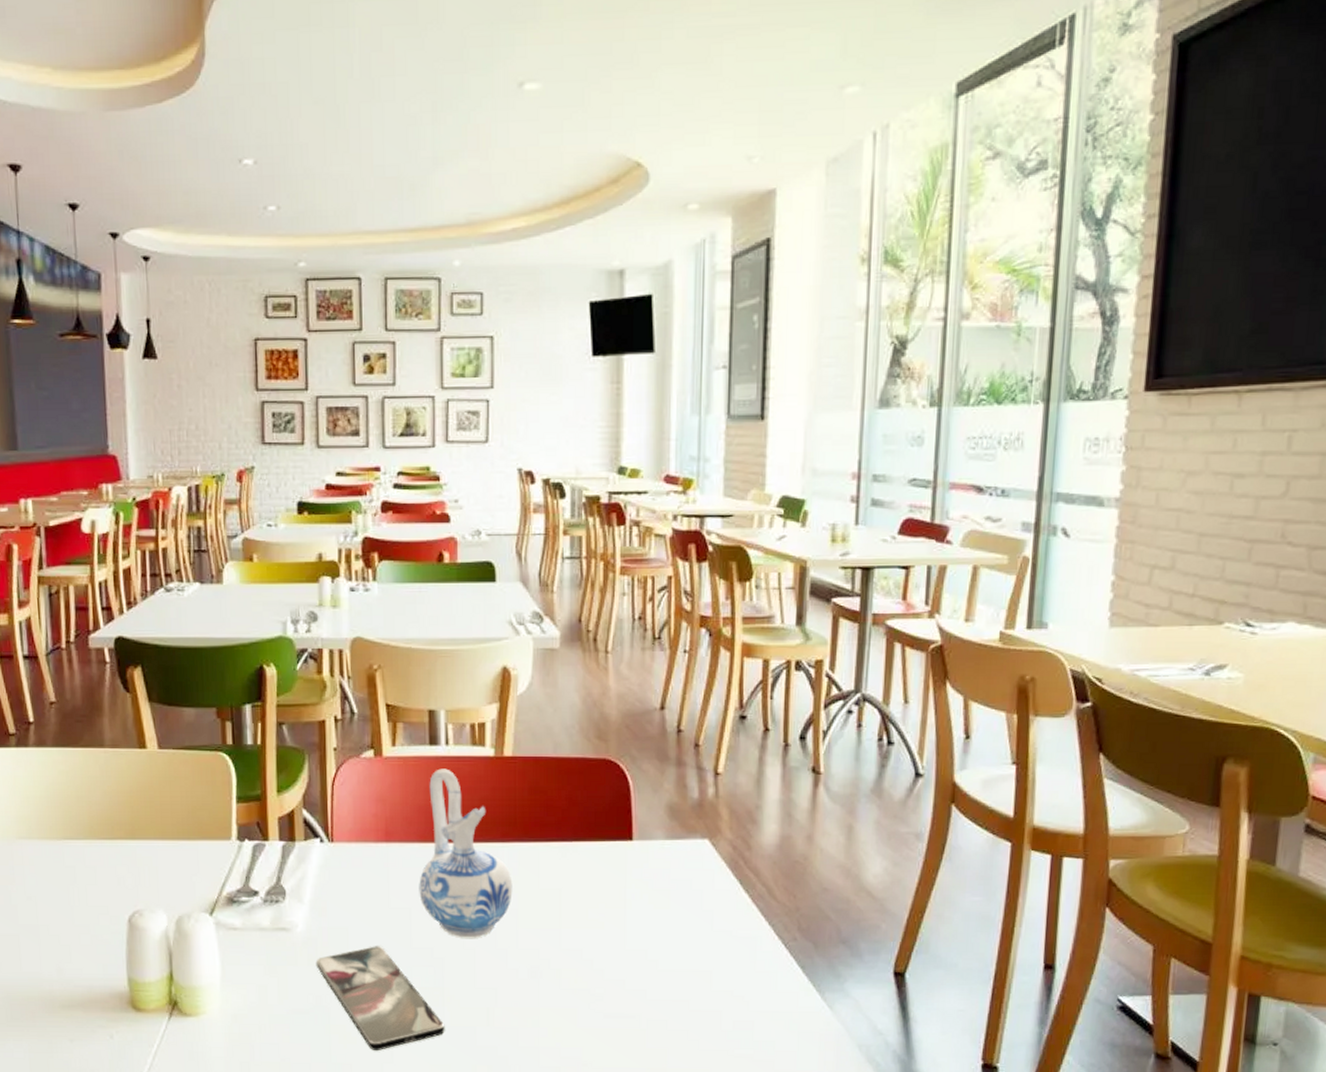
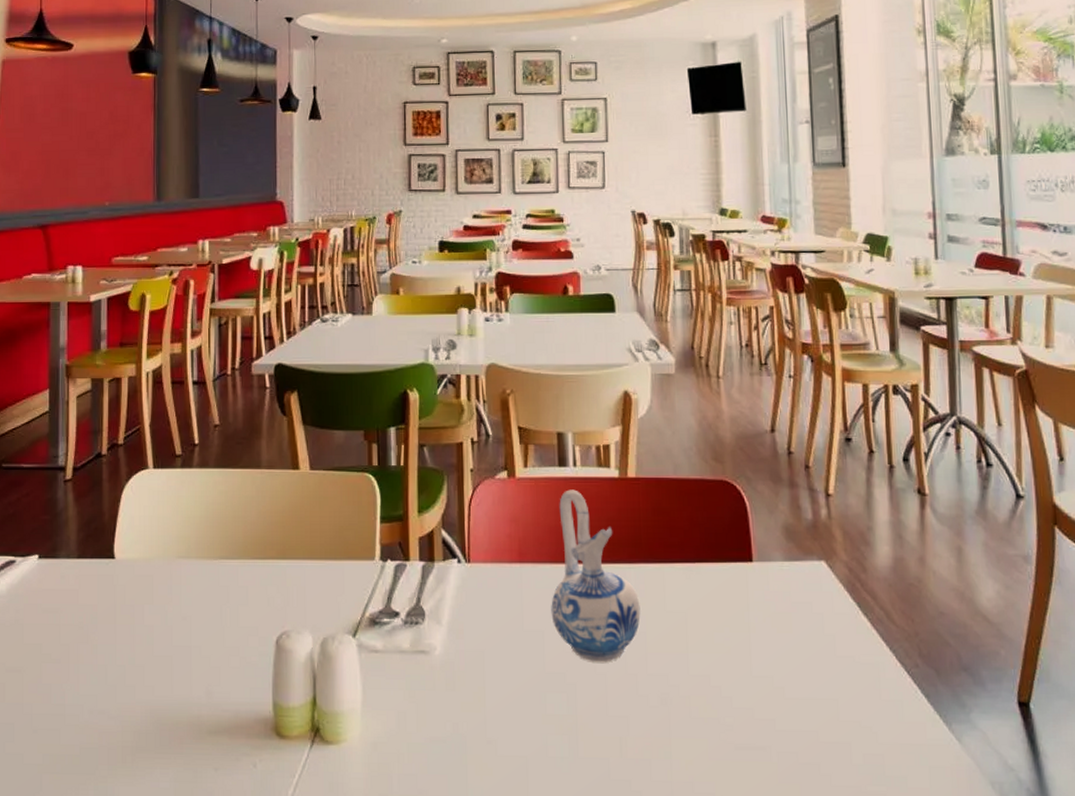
smartphone: present [315,946,445,1052] -> none [453,670,579,784]

